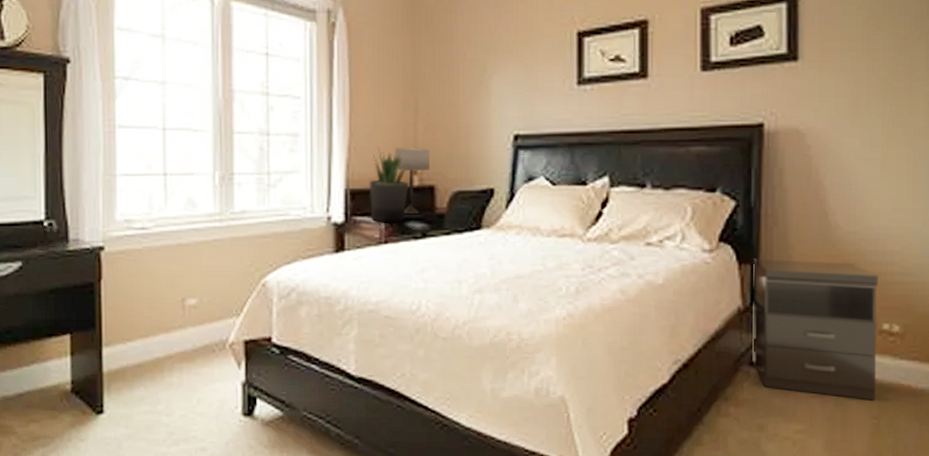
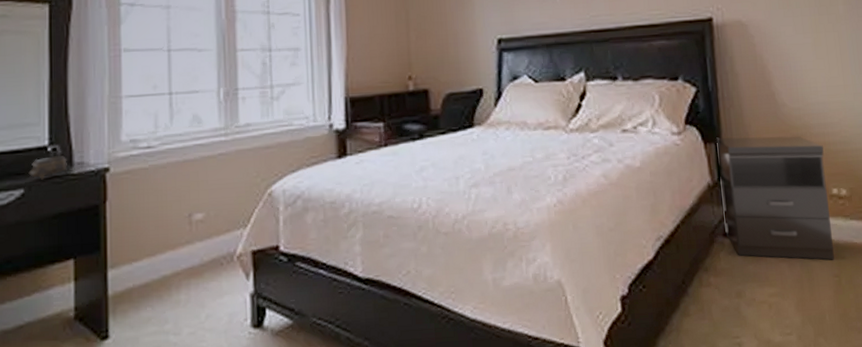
jewelry box: none [26,231,63,255] -> present [28,156,67,181]
planter: present [369,147,409,223] -> none [367,56,405,128]
table lamp: present [394,147,431,215] -> none [389,55,423,118]

